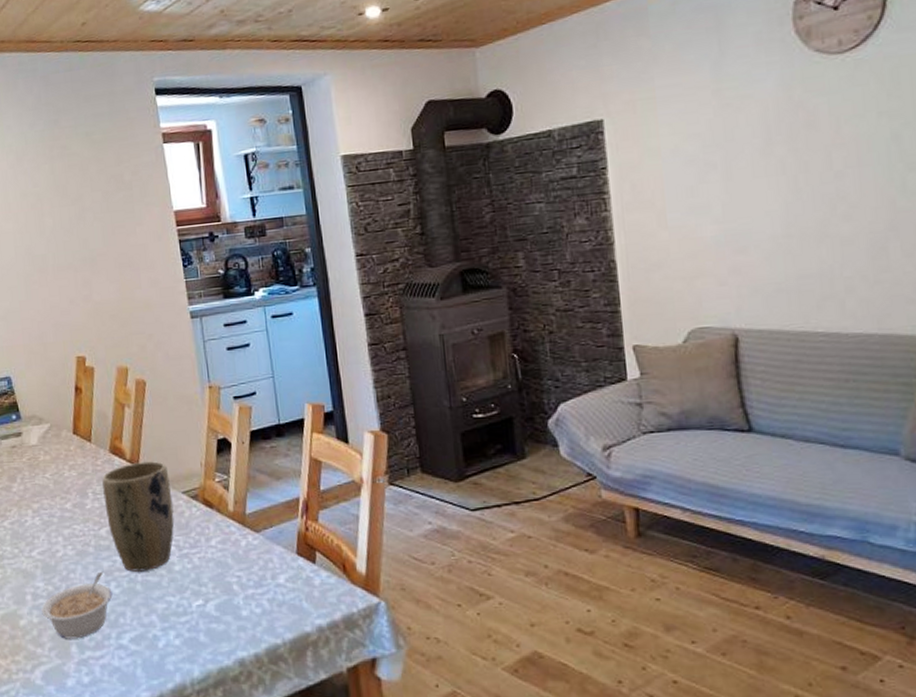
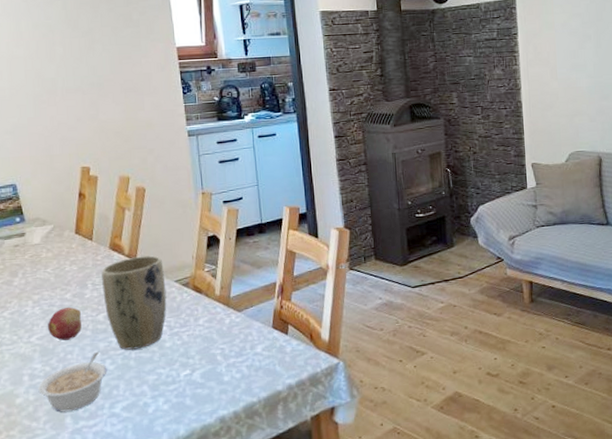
fruit: none [48,518,84,557] -> present [47,306,82,341]

